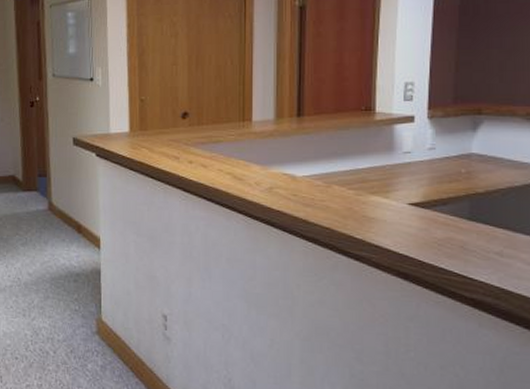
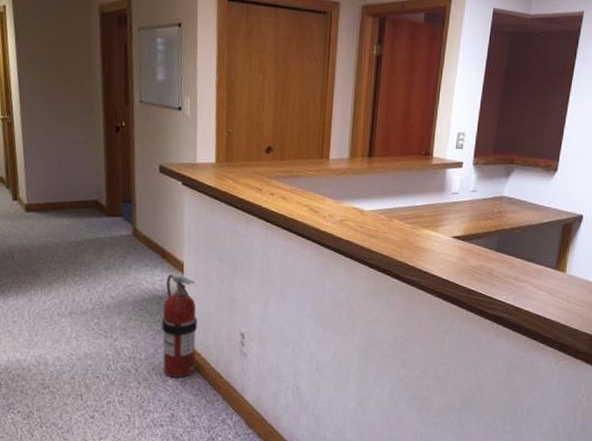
fire extinguisher: none [78,249,116,363] -> present [161,274,197,378]

